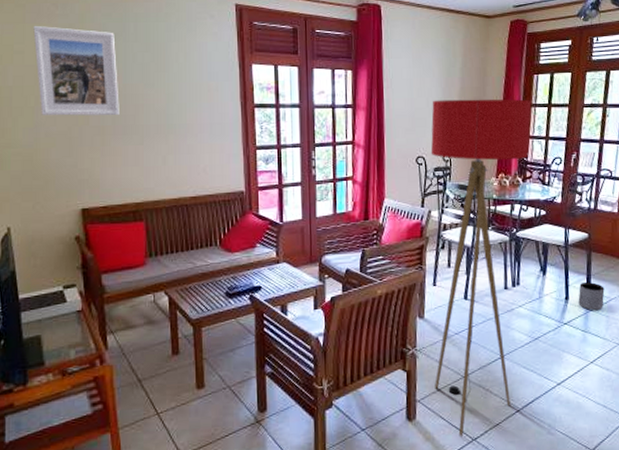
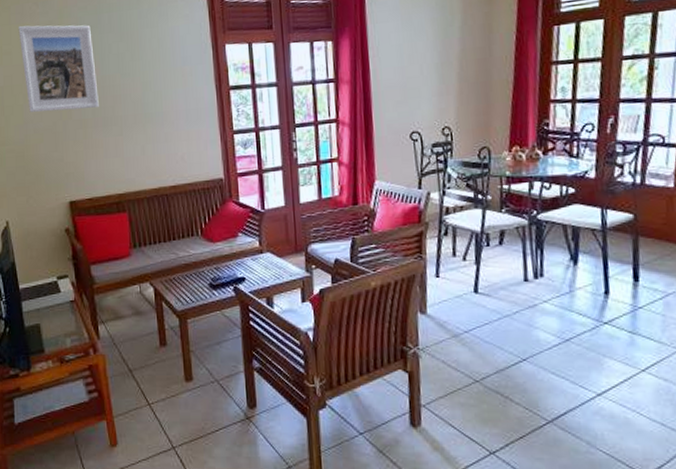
floor lamp: present [430,99,532,437] -> none [426,56,552,450]
planter: present [578,282,605,311] -> none [622,273,659,309]

